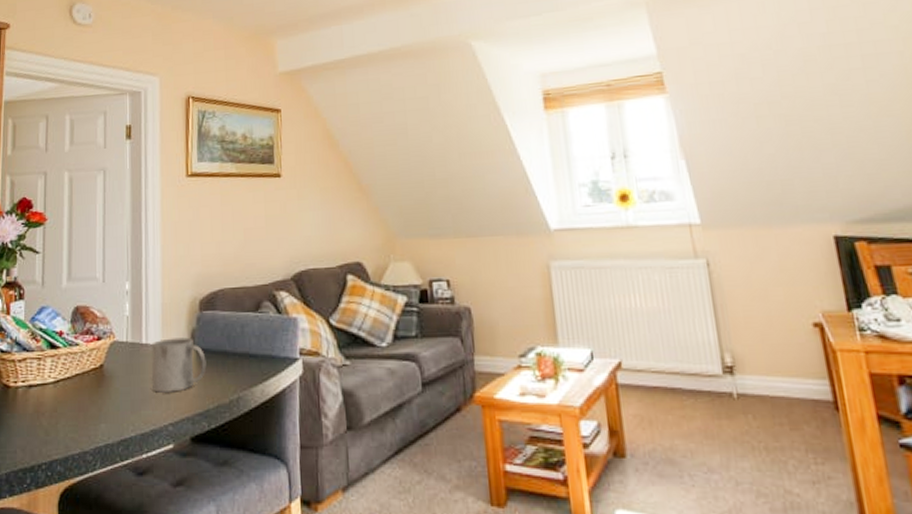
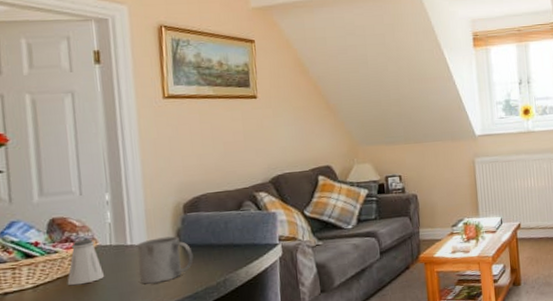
saltshaker: none [84,333,119,385] -> present [67,239,105,286]

